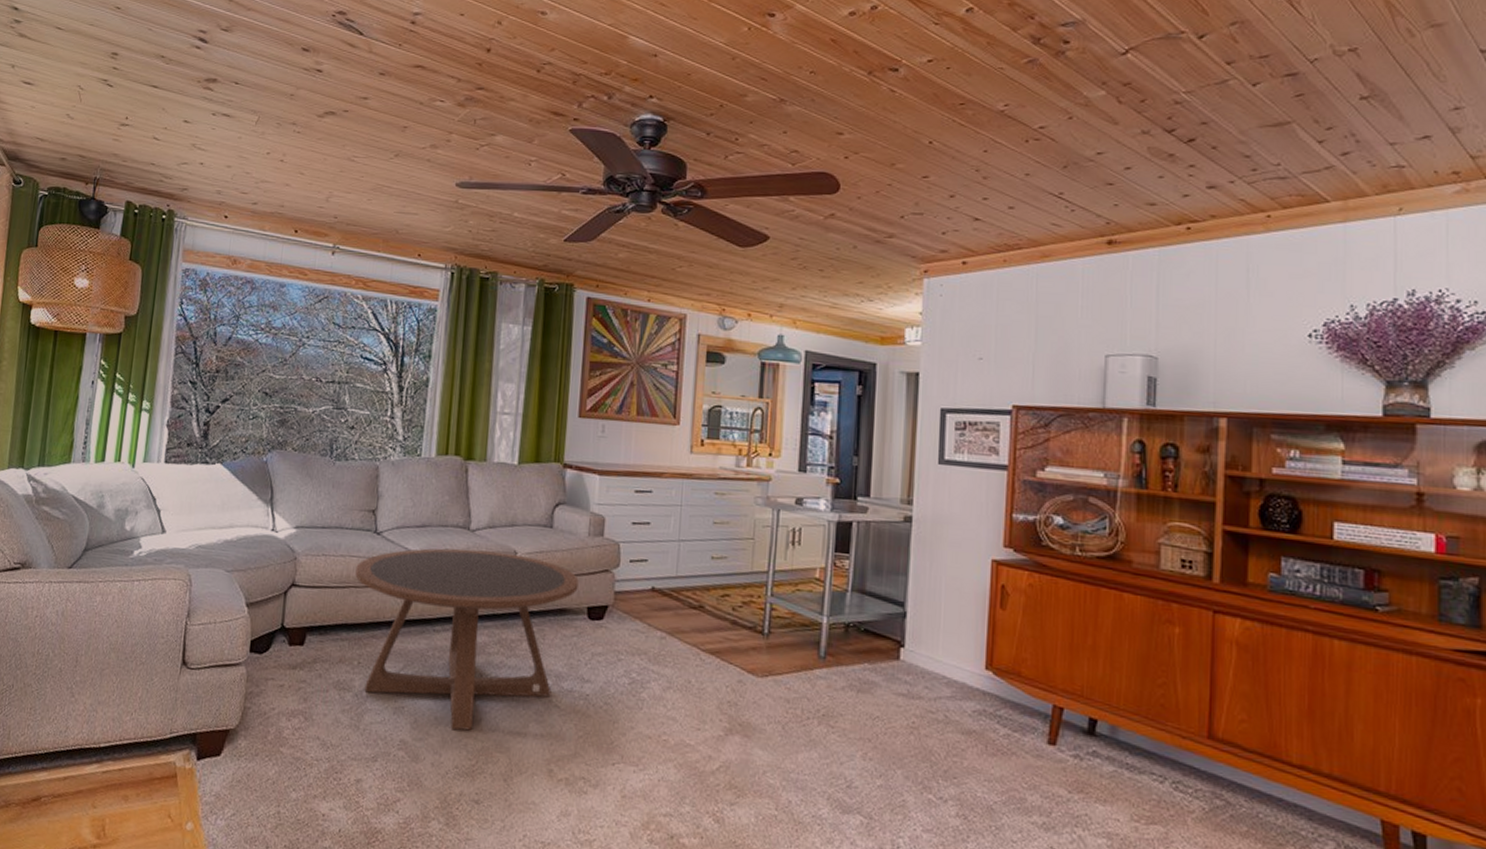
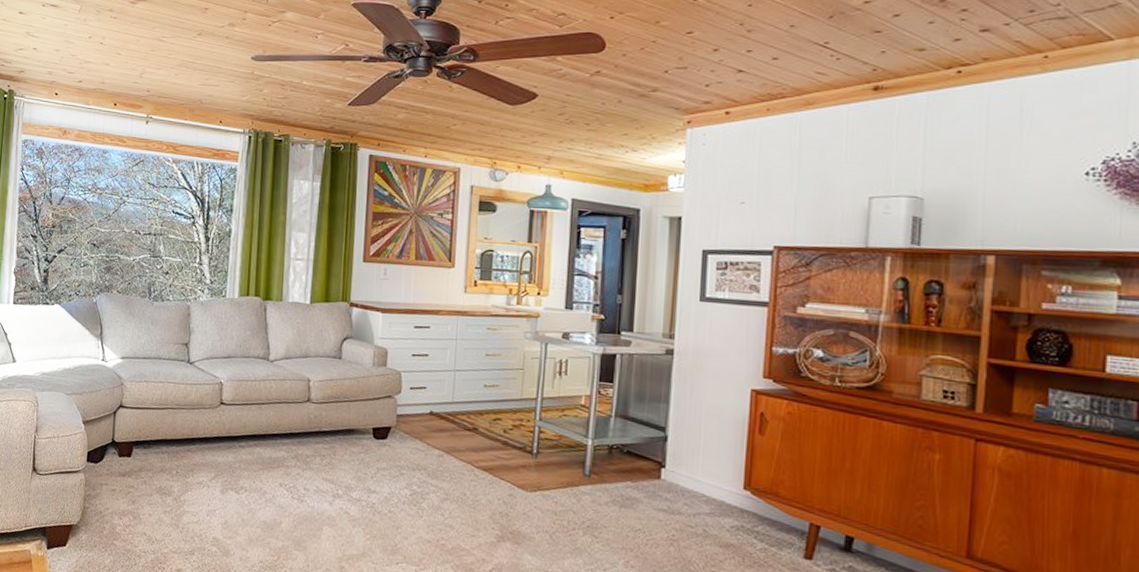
coffee table: present [355,548,579,731] -> none [172,376,365,532]

